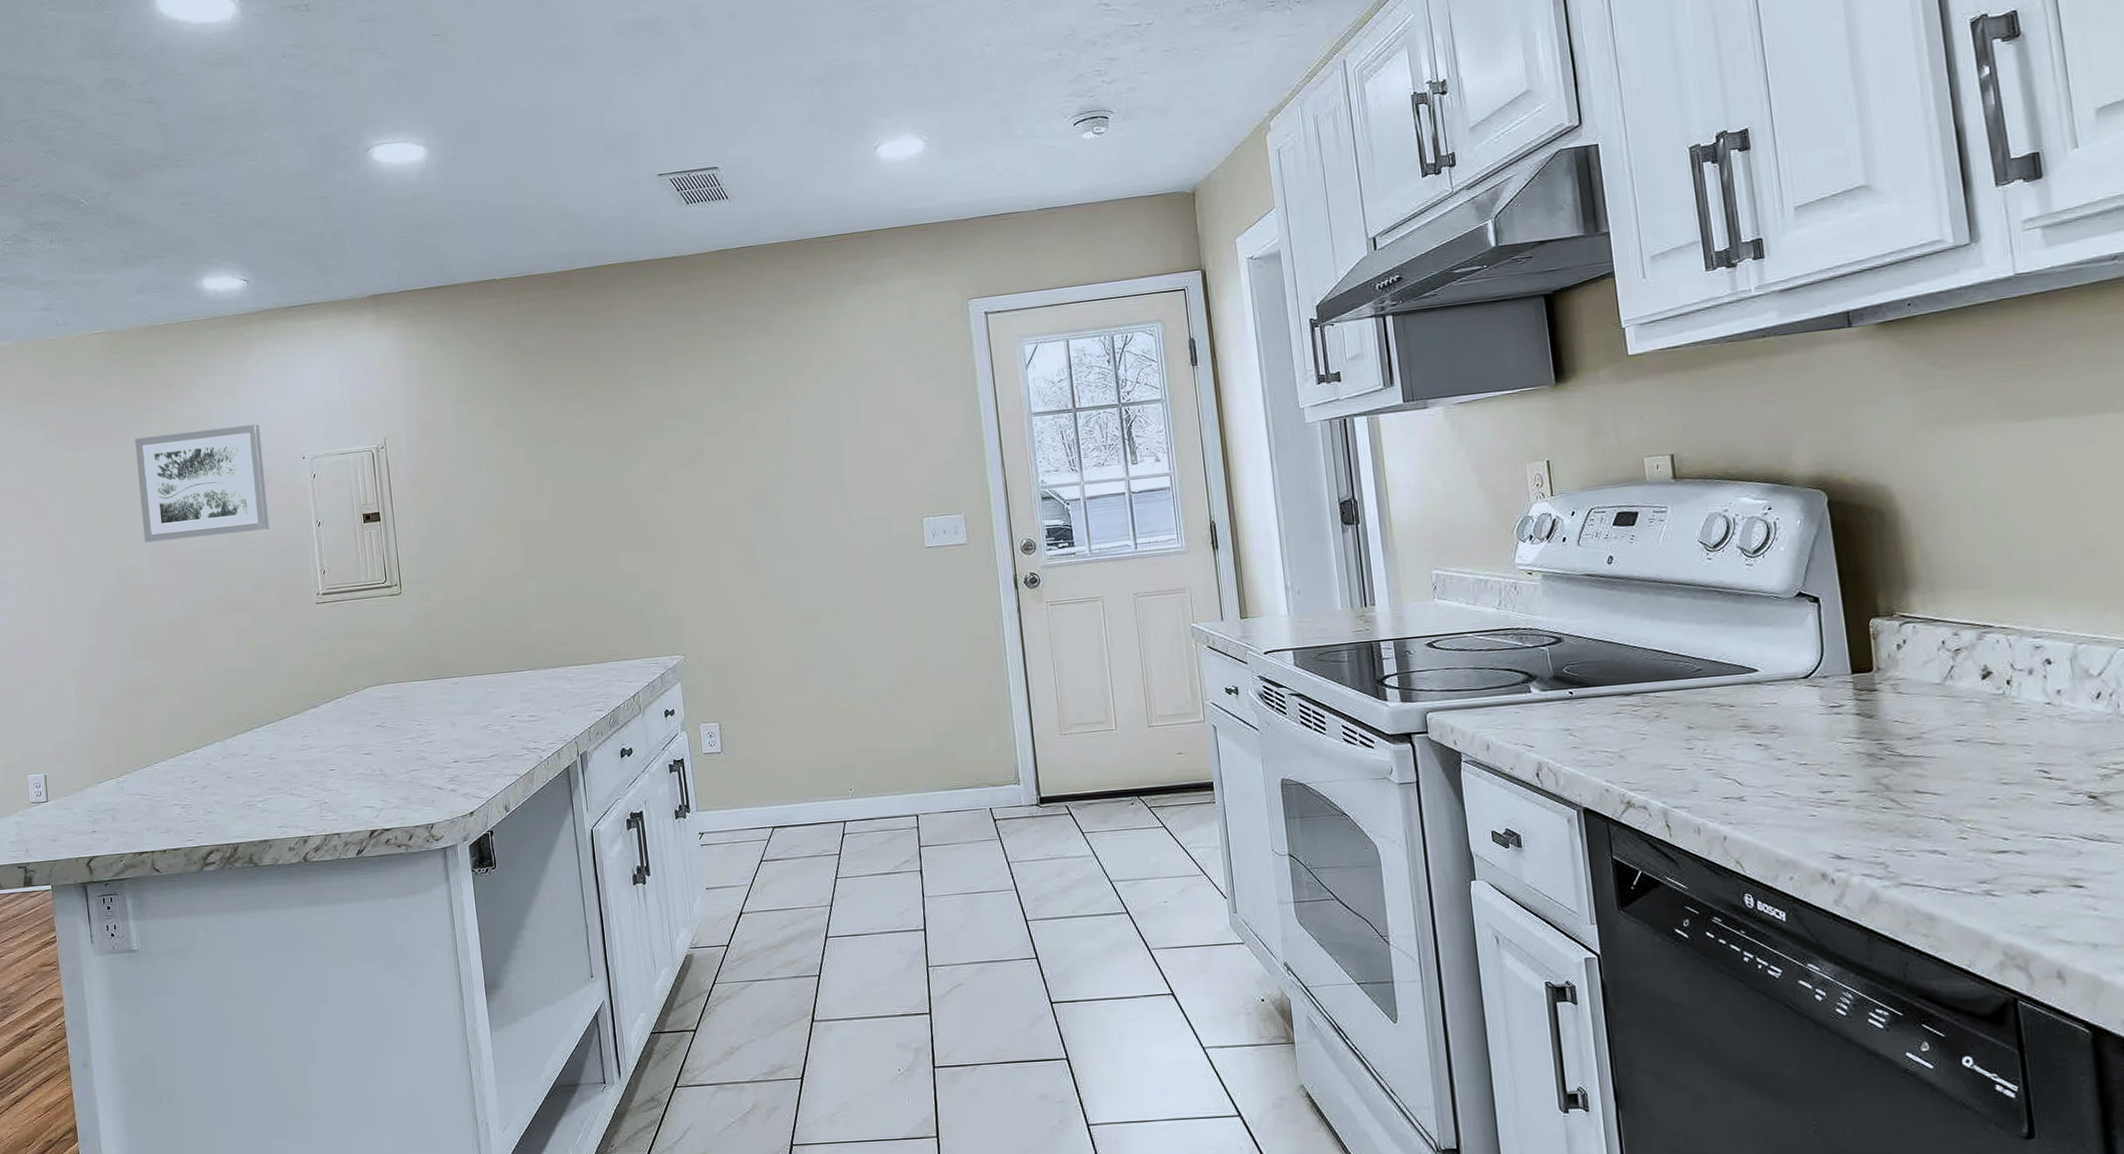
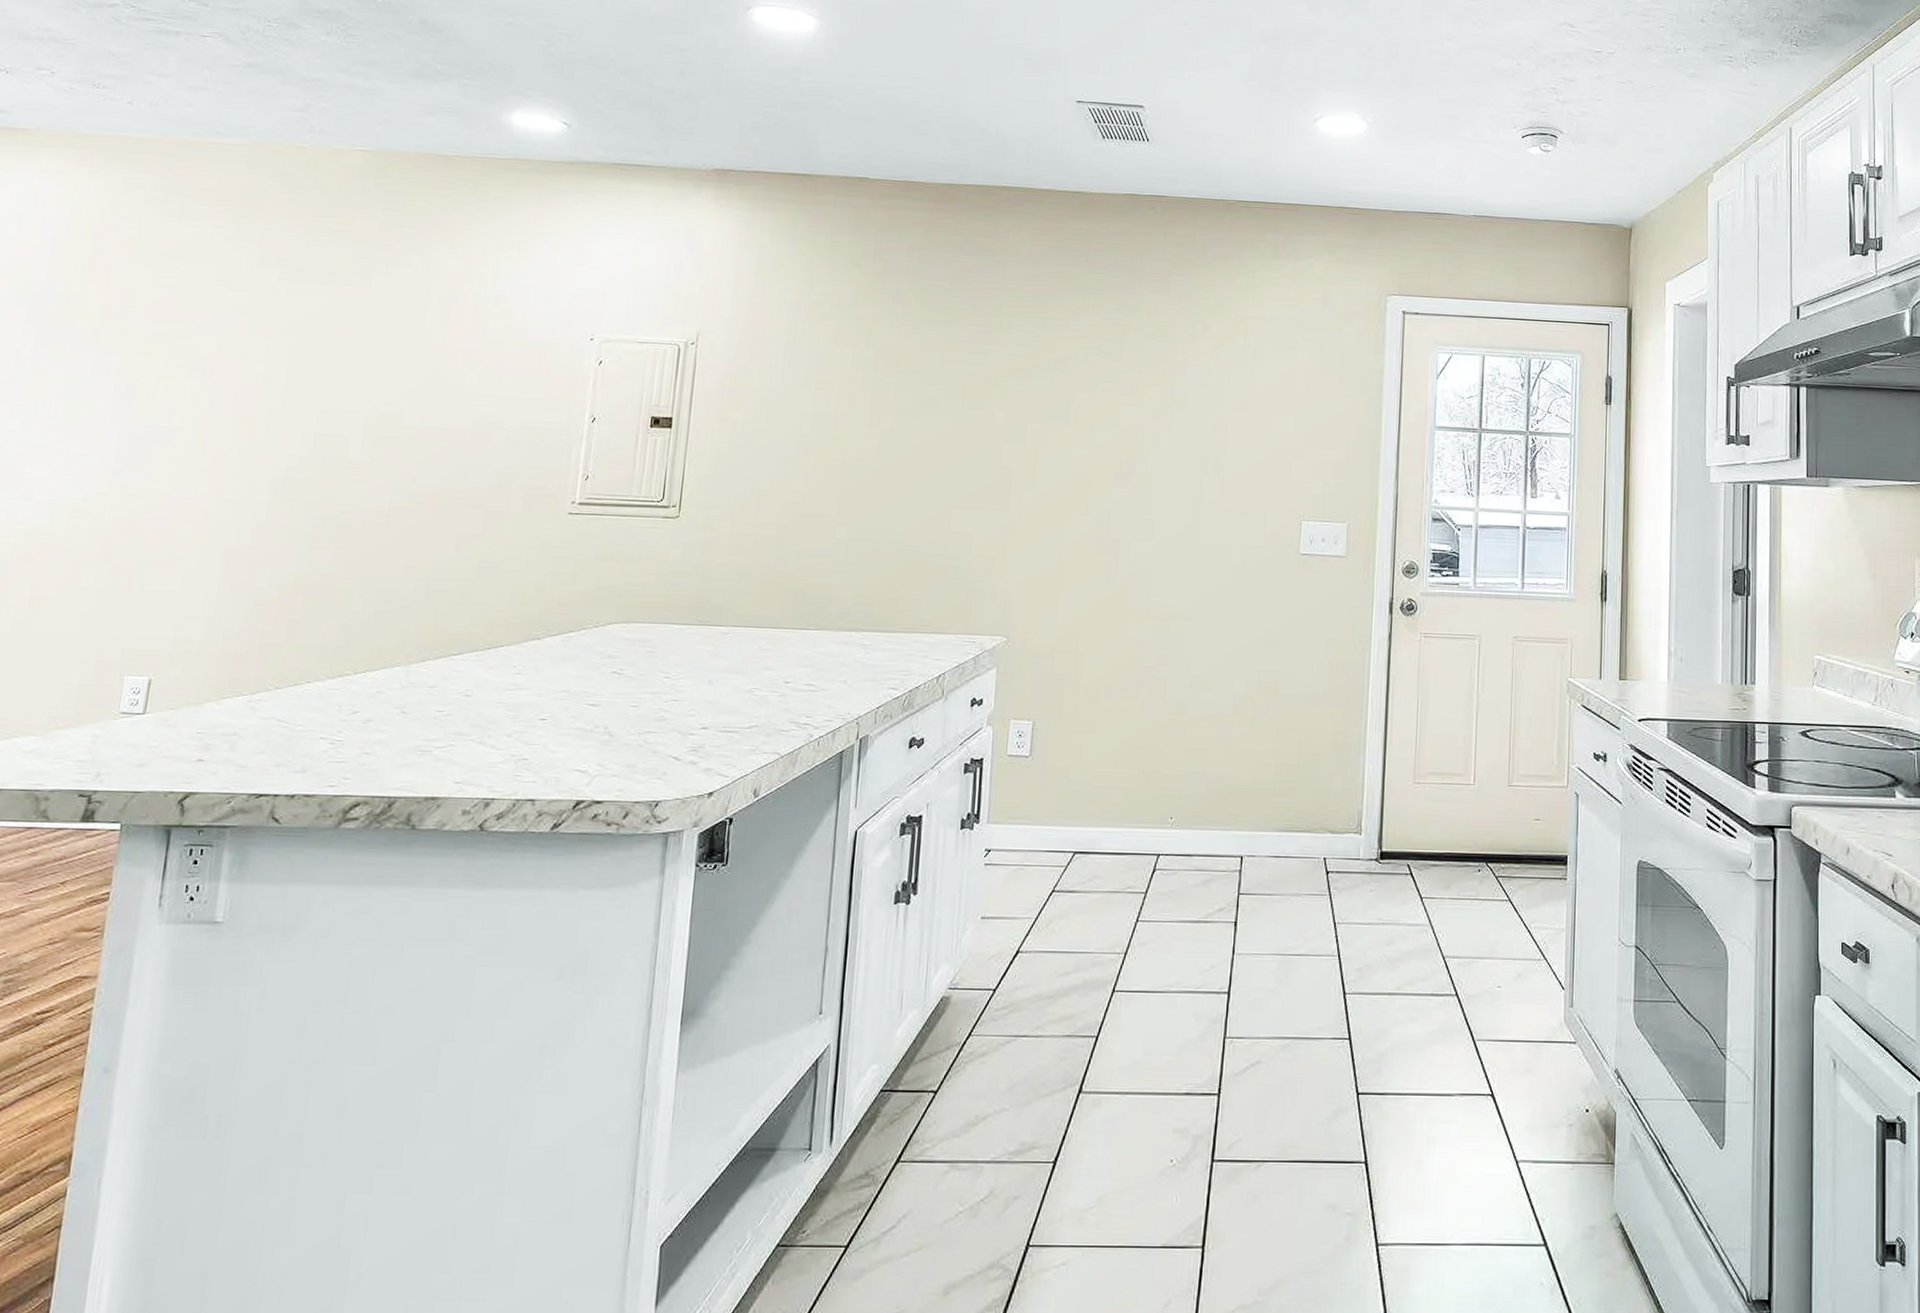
wall art: present [135,424,270,543] -> none [362,281,545,416]

